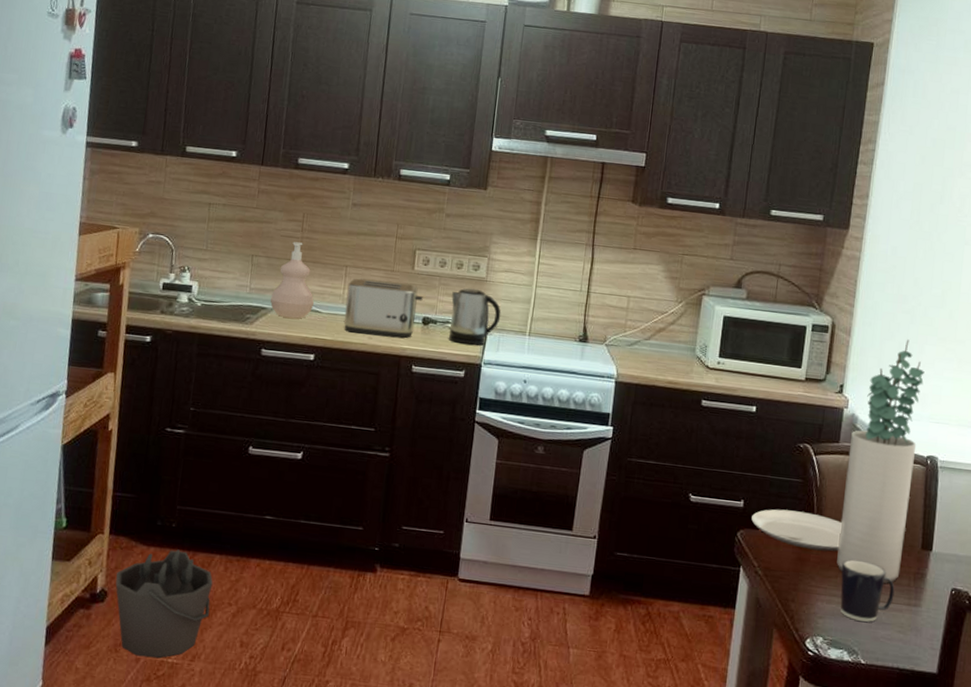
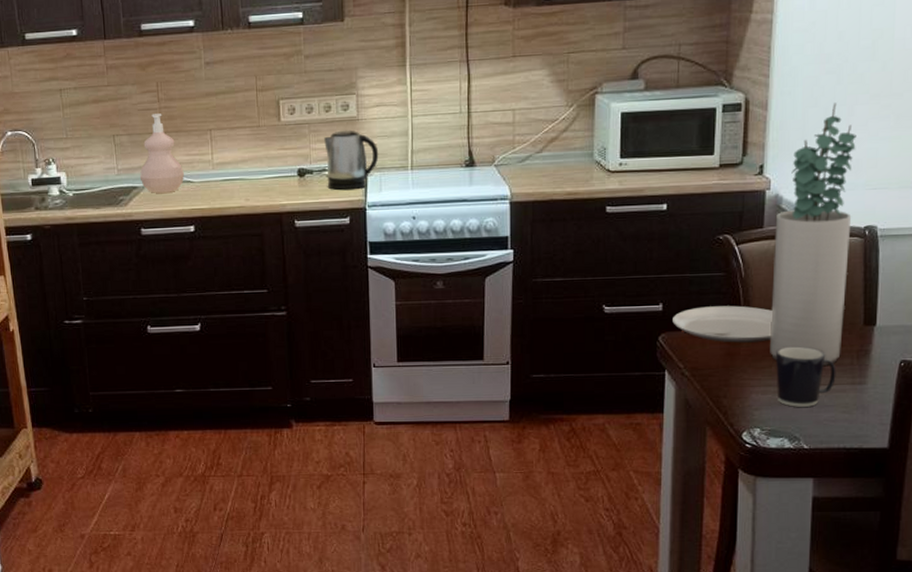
bucket: present [115,549,213,658] -> none [46,432,140,533]
toaster: present [343,278,423,339] -> none [215,137,295,197]

